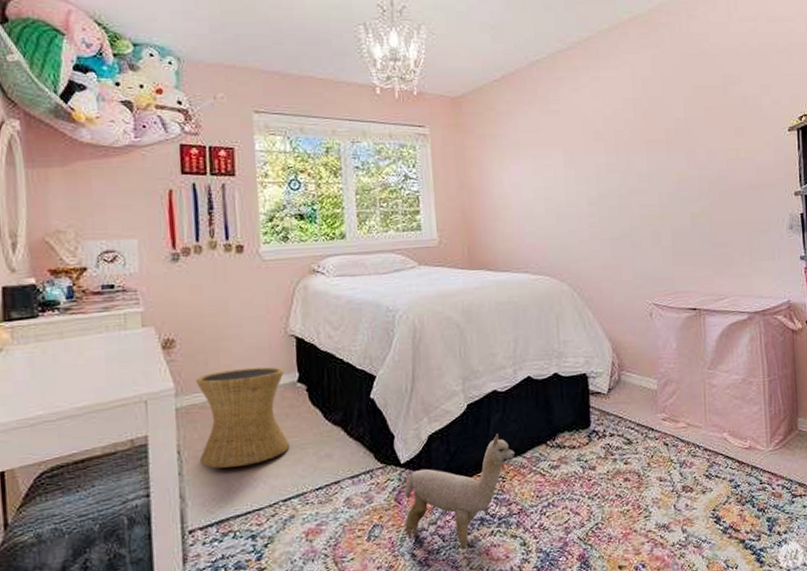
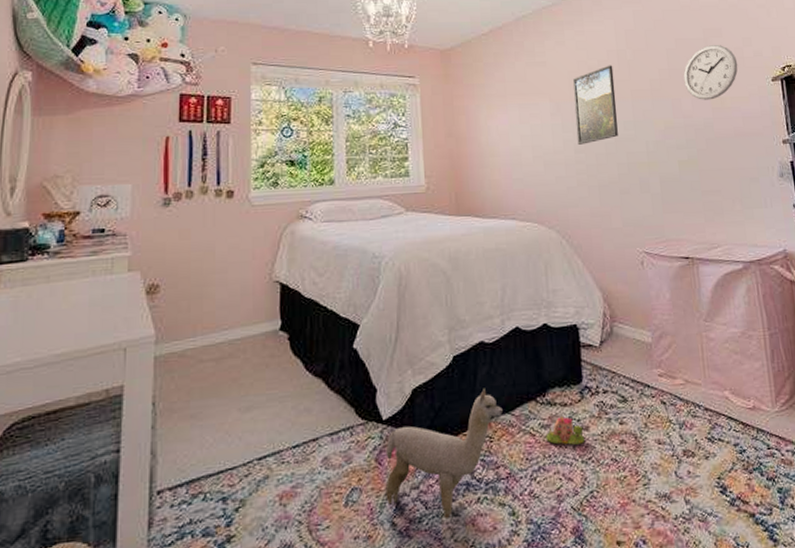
side table: present [195,366,290,469] -> none [174,313,268,422]
toy house: none [555,457,591,483] -> present [546,415,584,445]
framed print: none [587,114,632,197] -> present [572,65,618,145]
wall clock: none [700,91,755,151] -> present [683,44,738,100]

